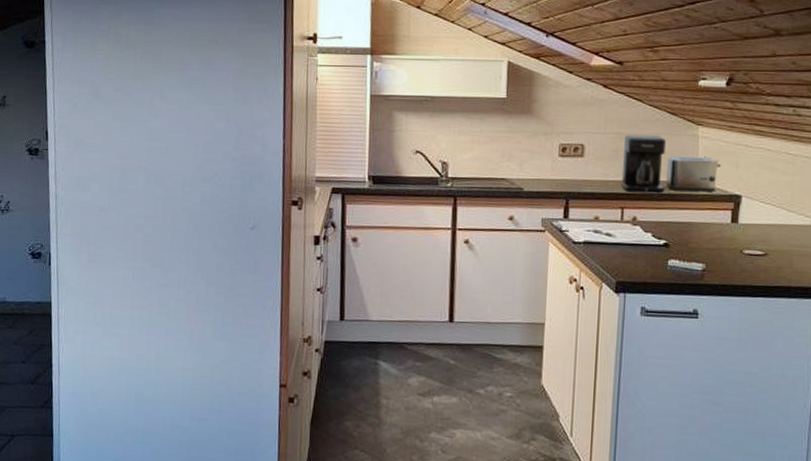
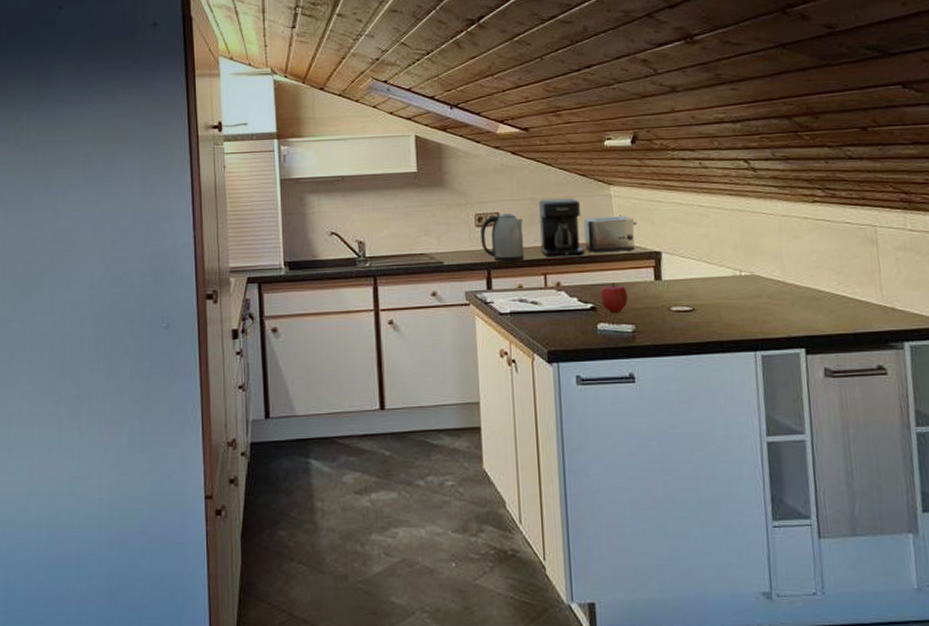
kettle: none [563,146,607,193] -> present [480,213,525,262]
fruit: none [674,222,702,251] -> present [599,282,628,313]

